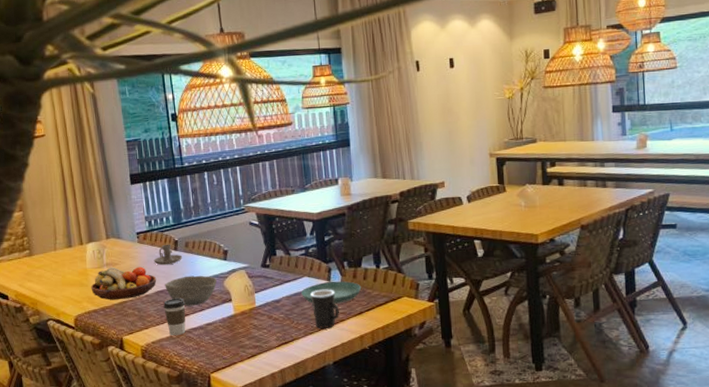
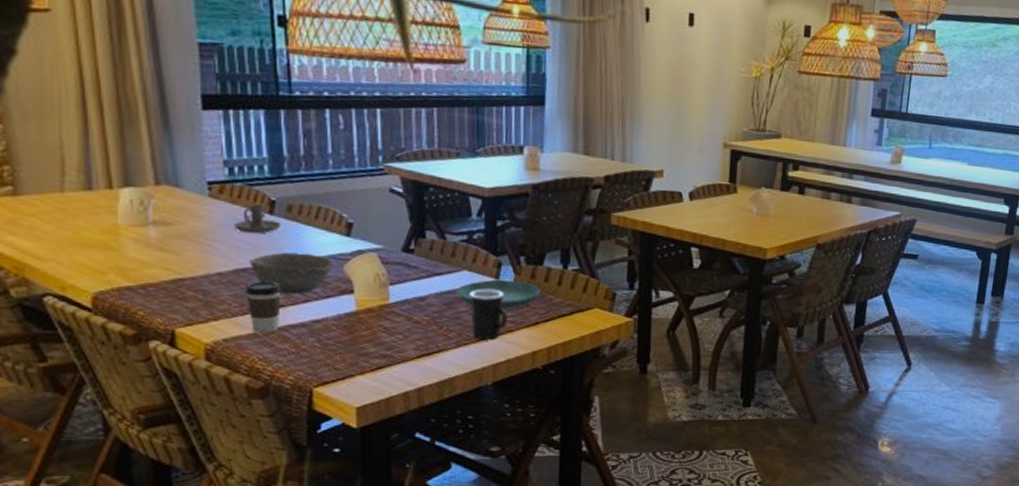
fruit bowl: present [91,266,157,300] -> none [124,227,237,276]

